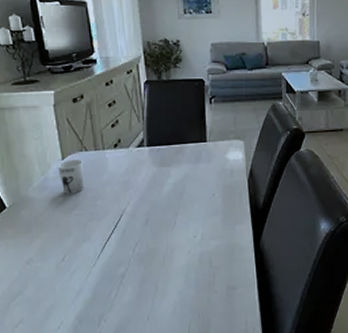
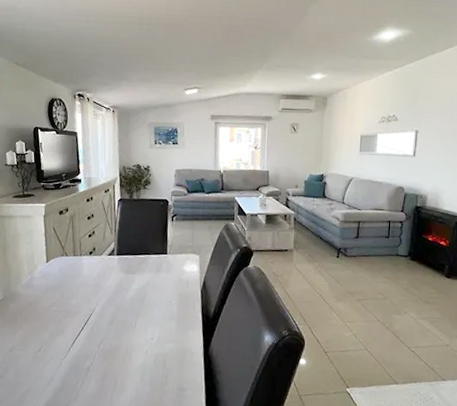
cup: present [58,160,84,194] -> none [42,263,63,293]

